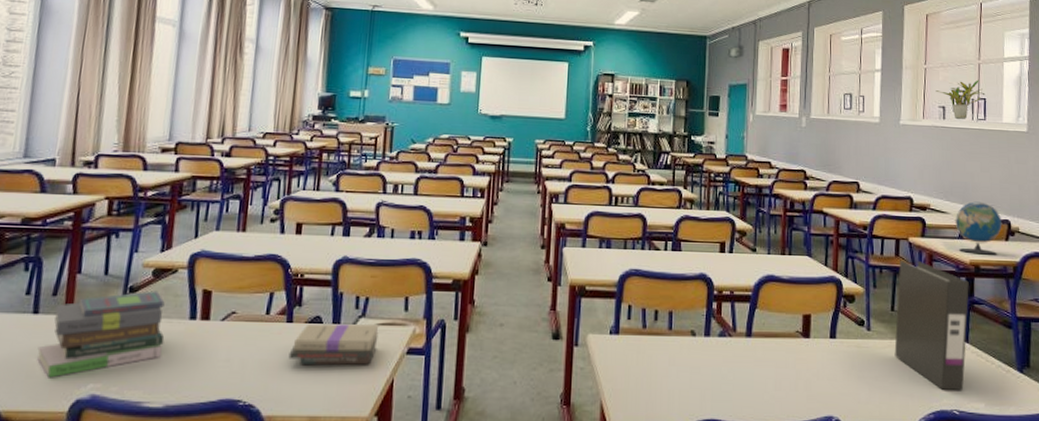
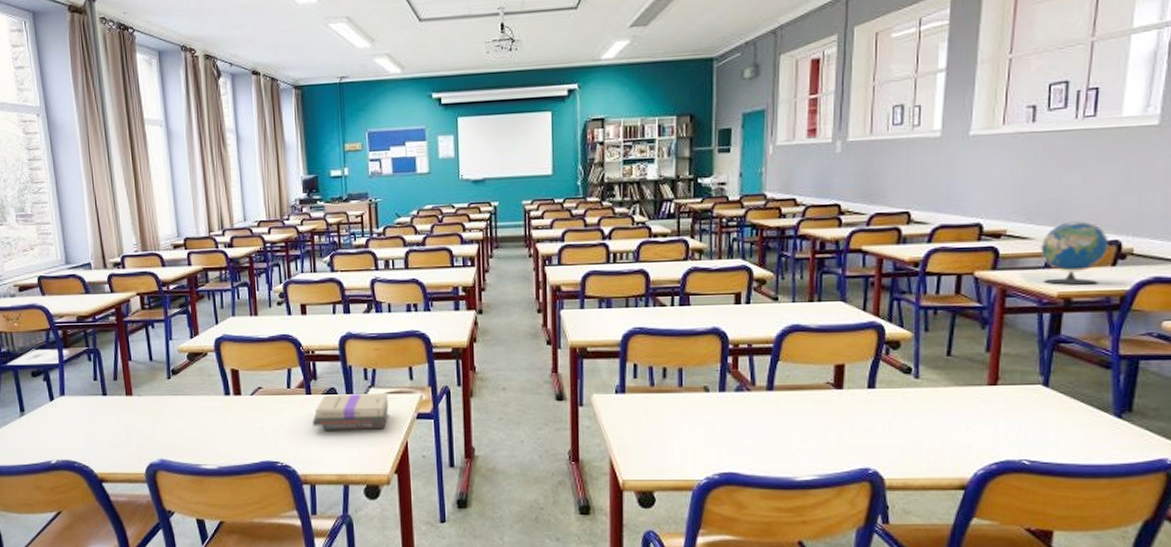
books: present [37,291,165,378] -> none [112,372,208,447]
binder: present [894,259,969,390] -> none [949,298,1055,439]
potted plant: present [935,80,985,120] -> none [1023,64,1099,121]

